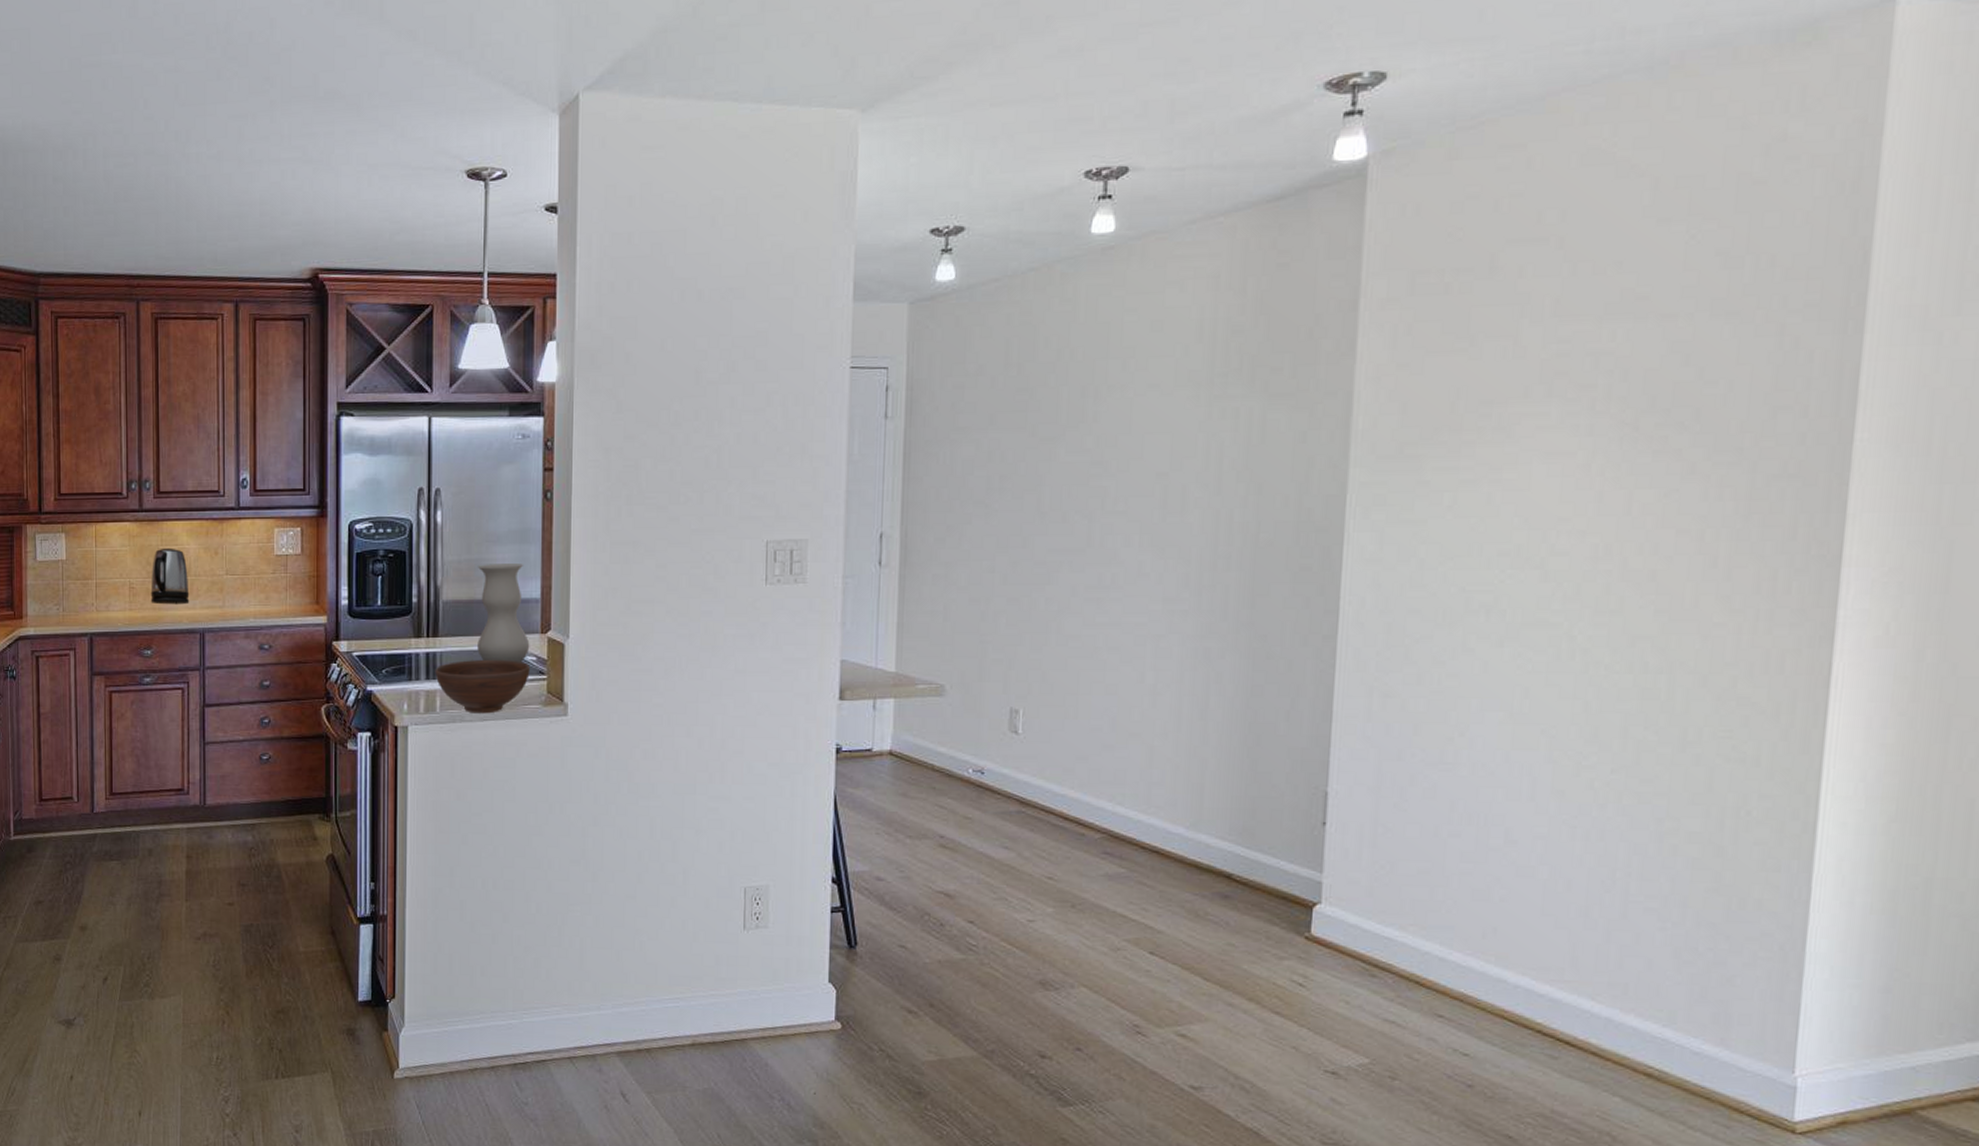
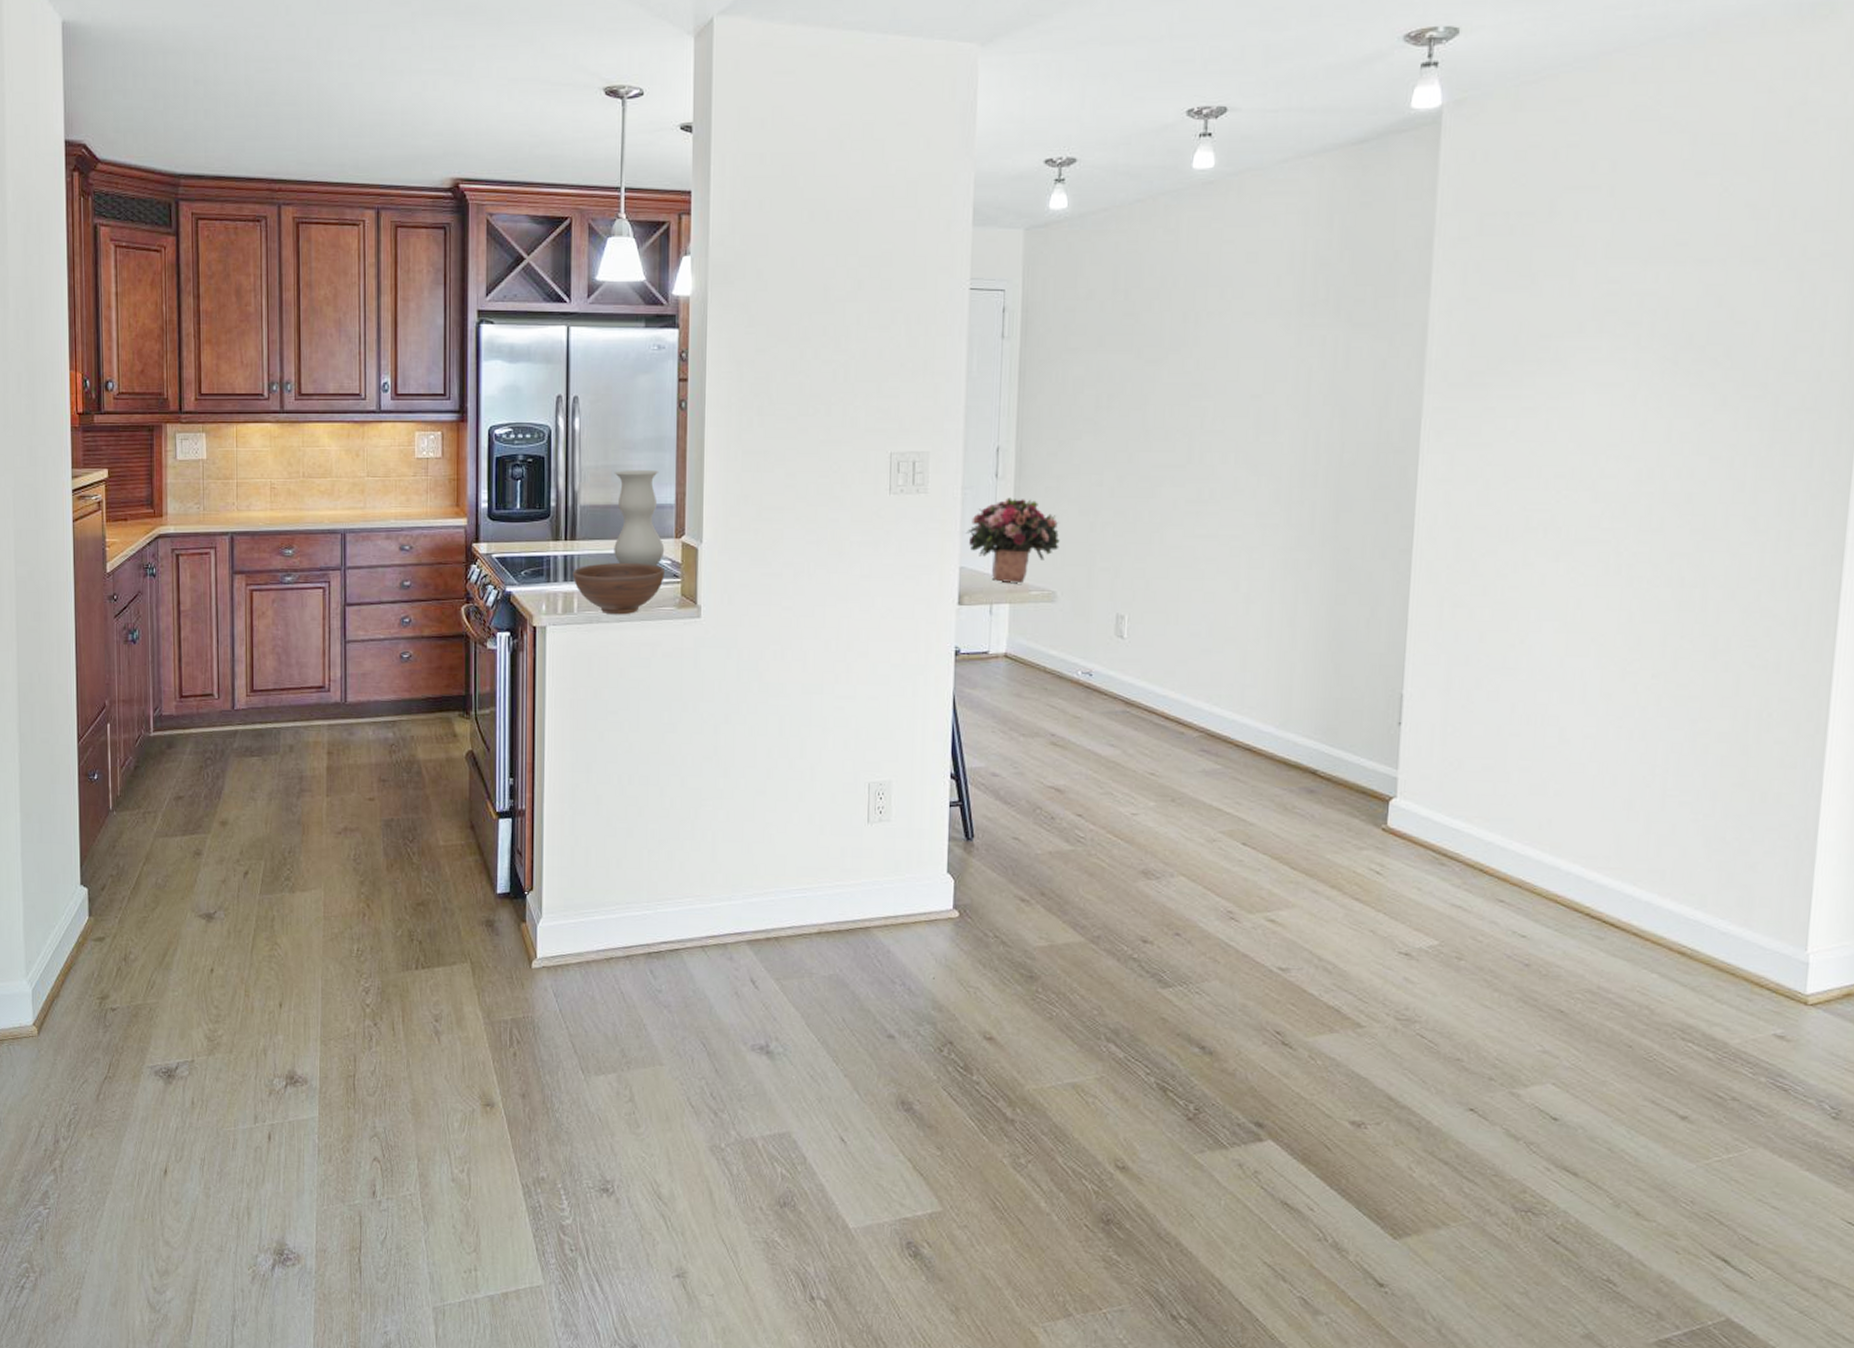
kettle: present [150,547,190,605] -> none [292,449,331,505]
bouquet: none [847,586,948,677] -> present [965,497,1060,584]

